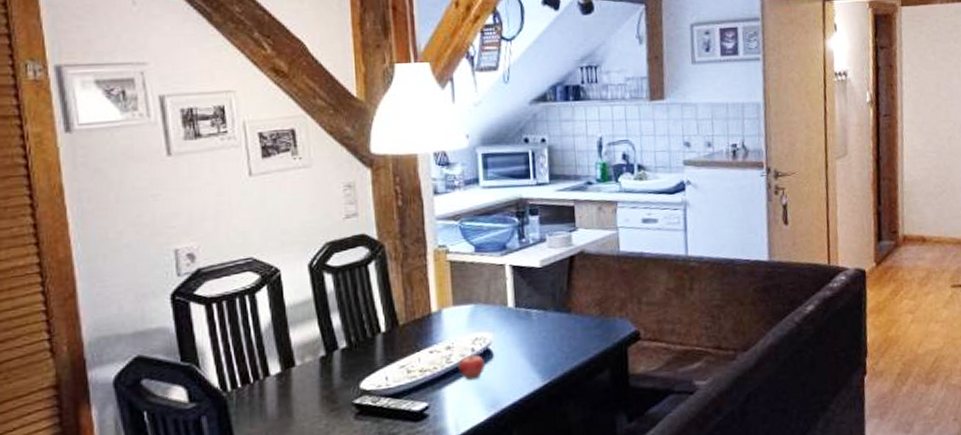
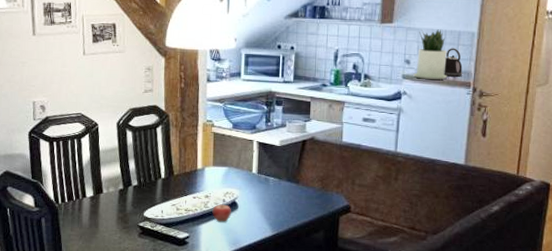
planter: none [696,102,736,164] -> present [413,29,448,81]
kettle: none [730,123,752,158] -> present [444,48,462,77]

